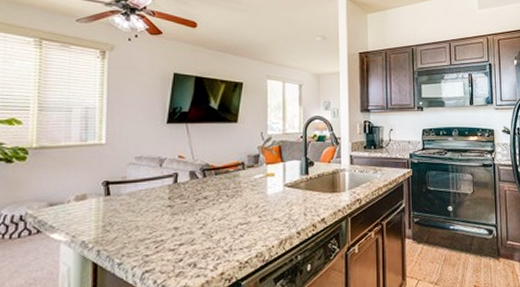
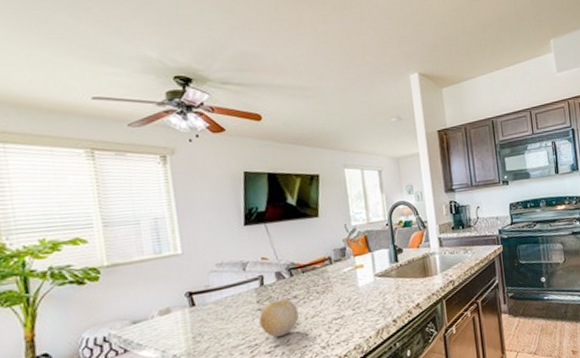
fruit: none [168,199,206,236] -> present [259,299,299,338]

